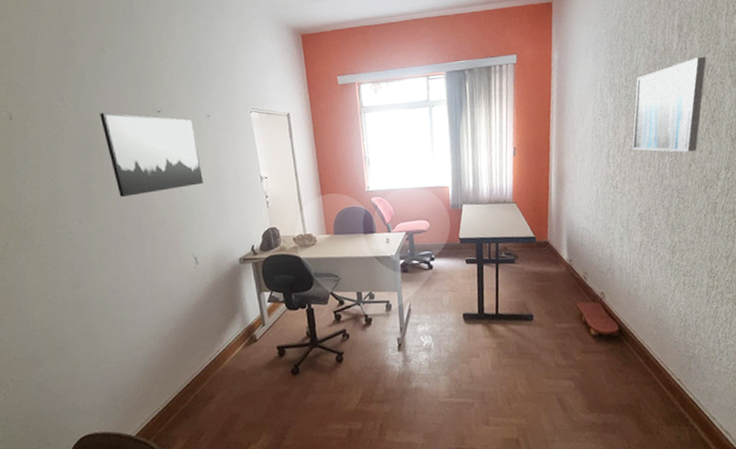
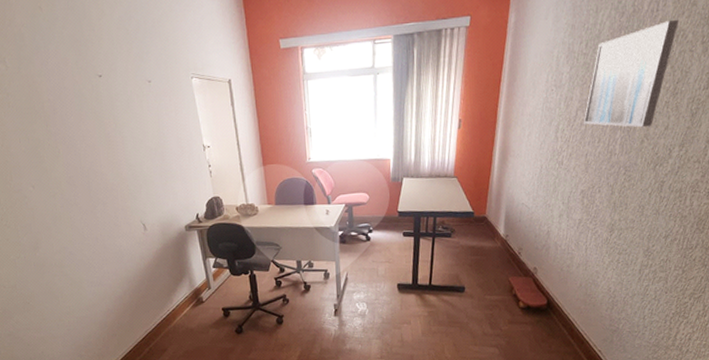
wall art: present [100,112,203,197] -> none [42,76,147,163]

